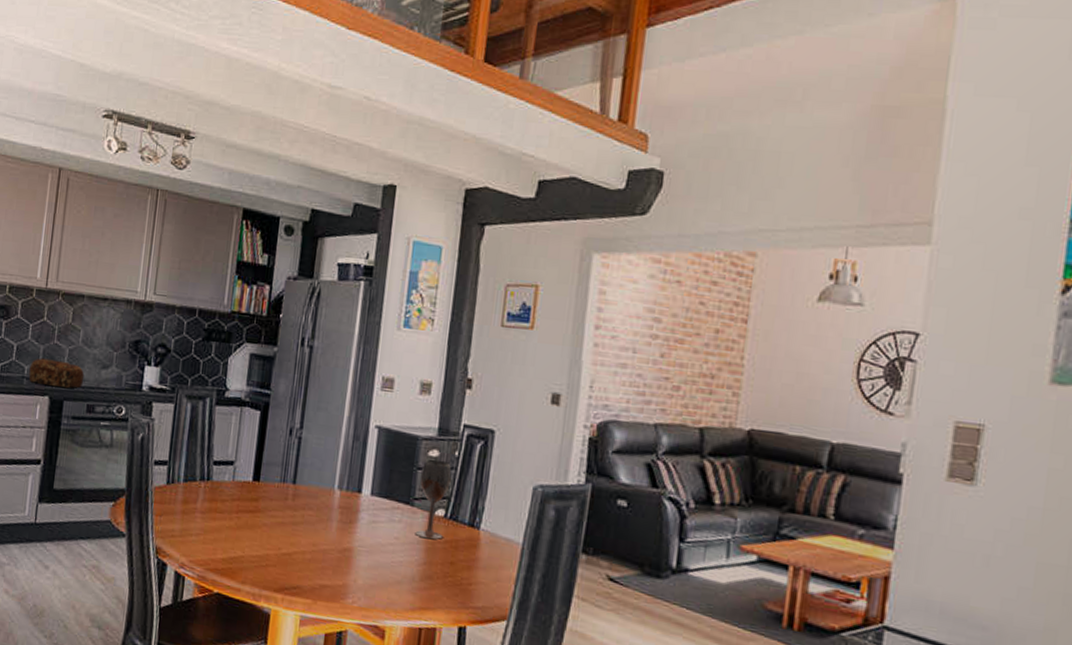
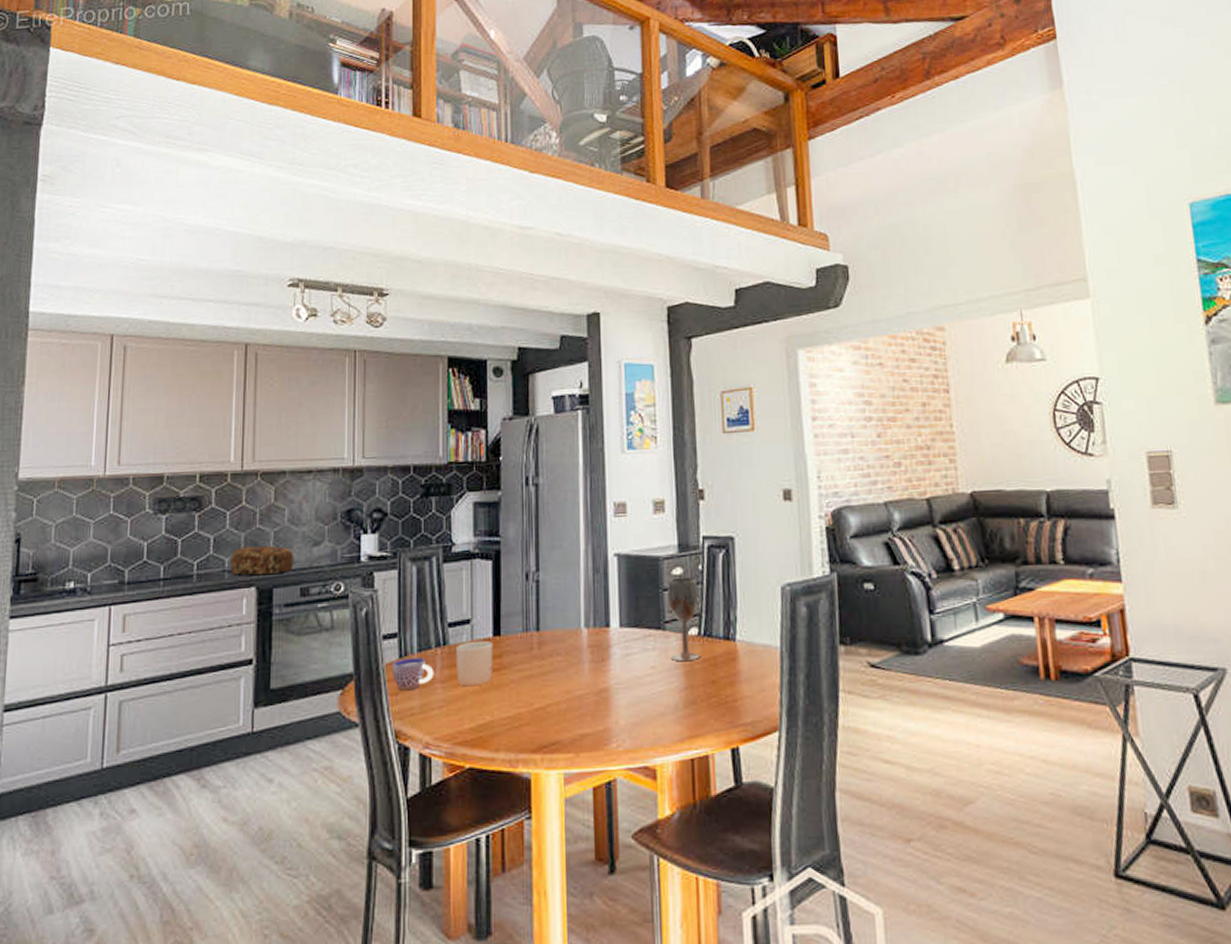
cup: none [159,485,196,514] -> present [392,657,434,691]
mug: none [215,481,252,523] -> present [455,640,494,687]

